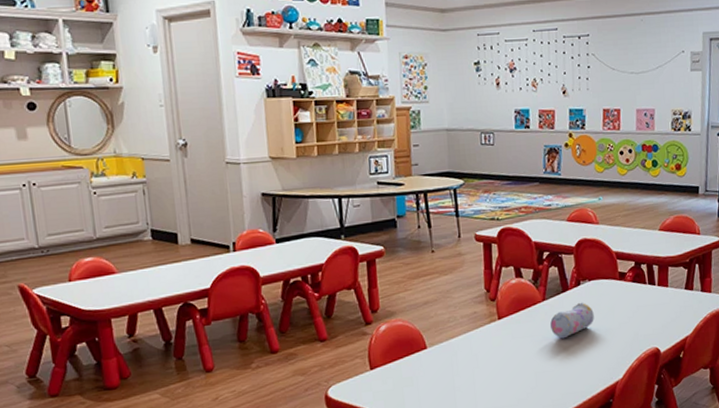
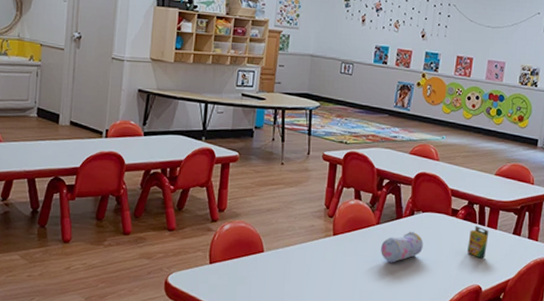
crayon box: none [640,286,661,320] -> present [466,226,489,259]

